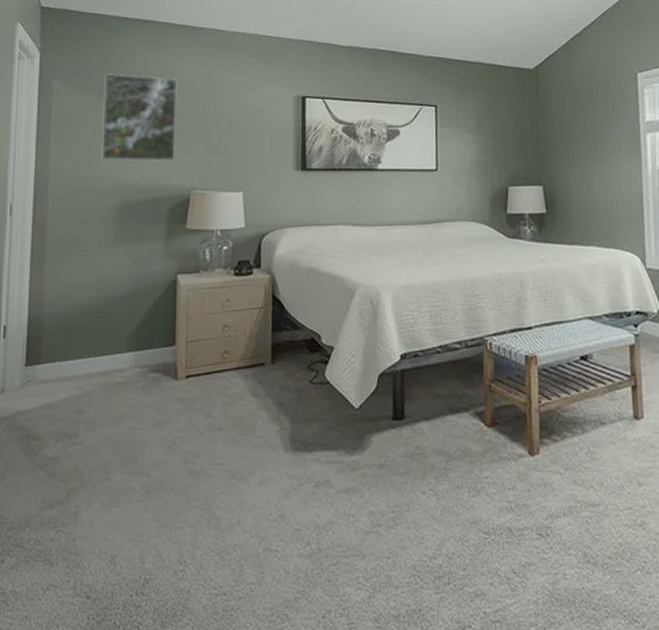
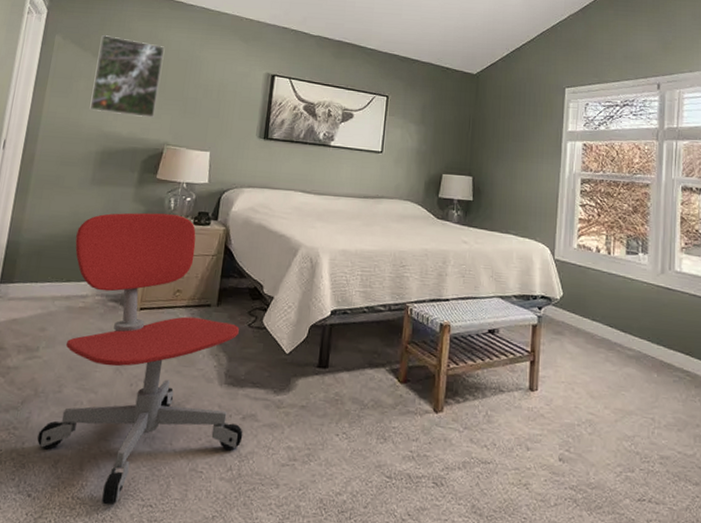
office chair: none [89,267,318,599] -> present [37,212,243,506]

